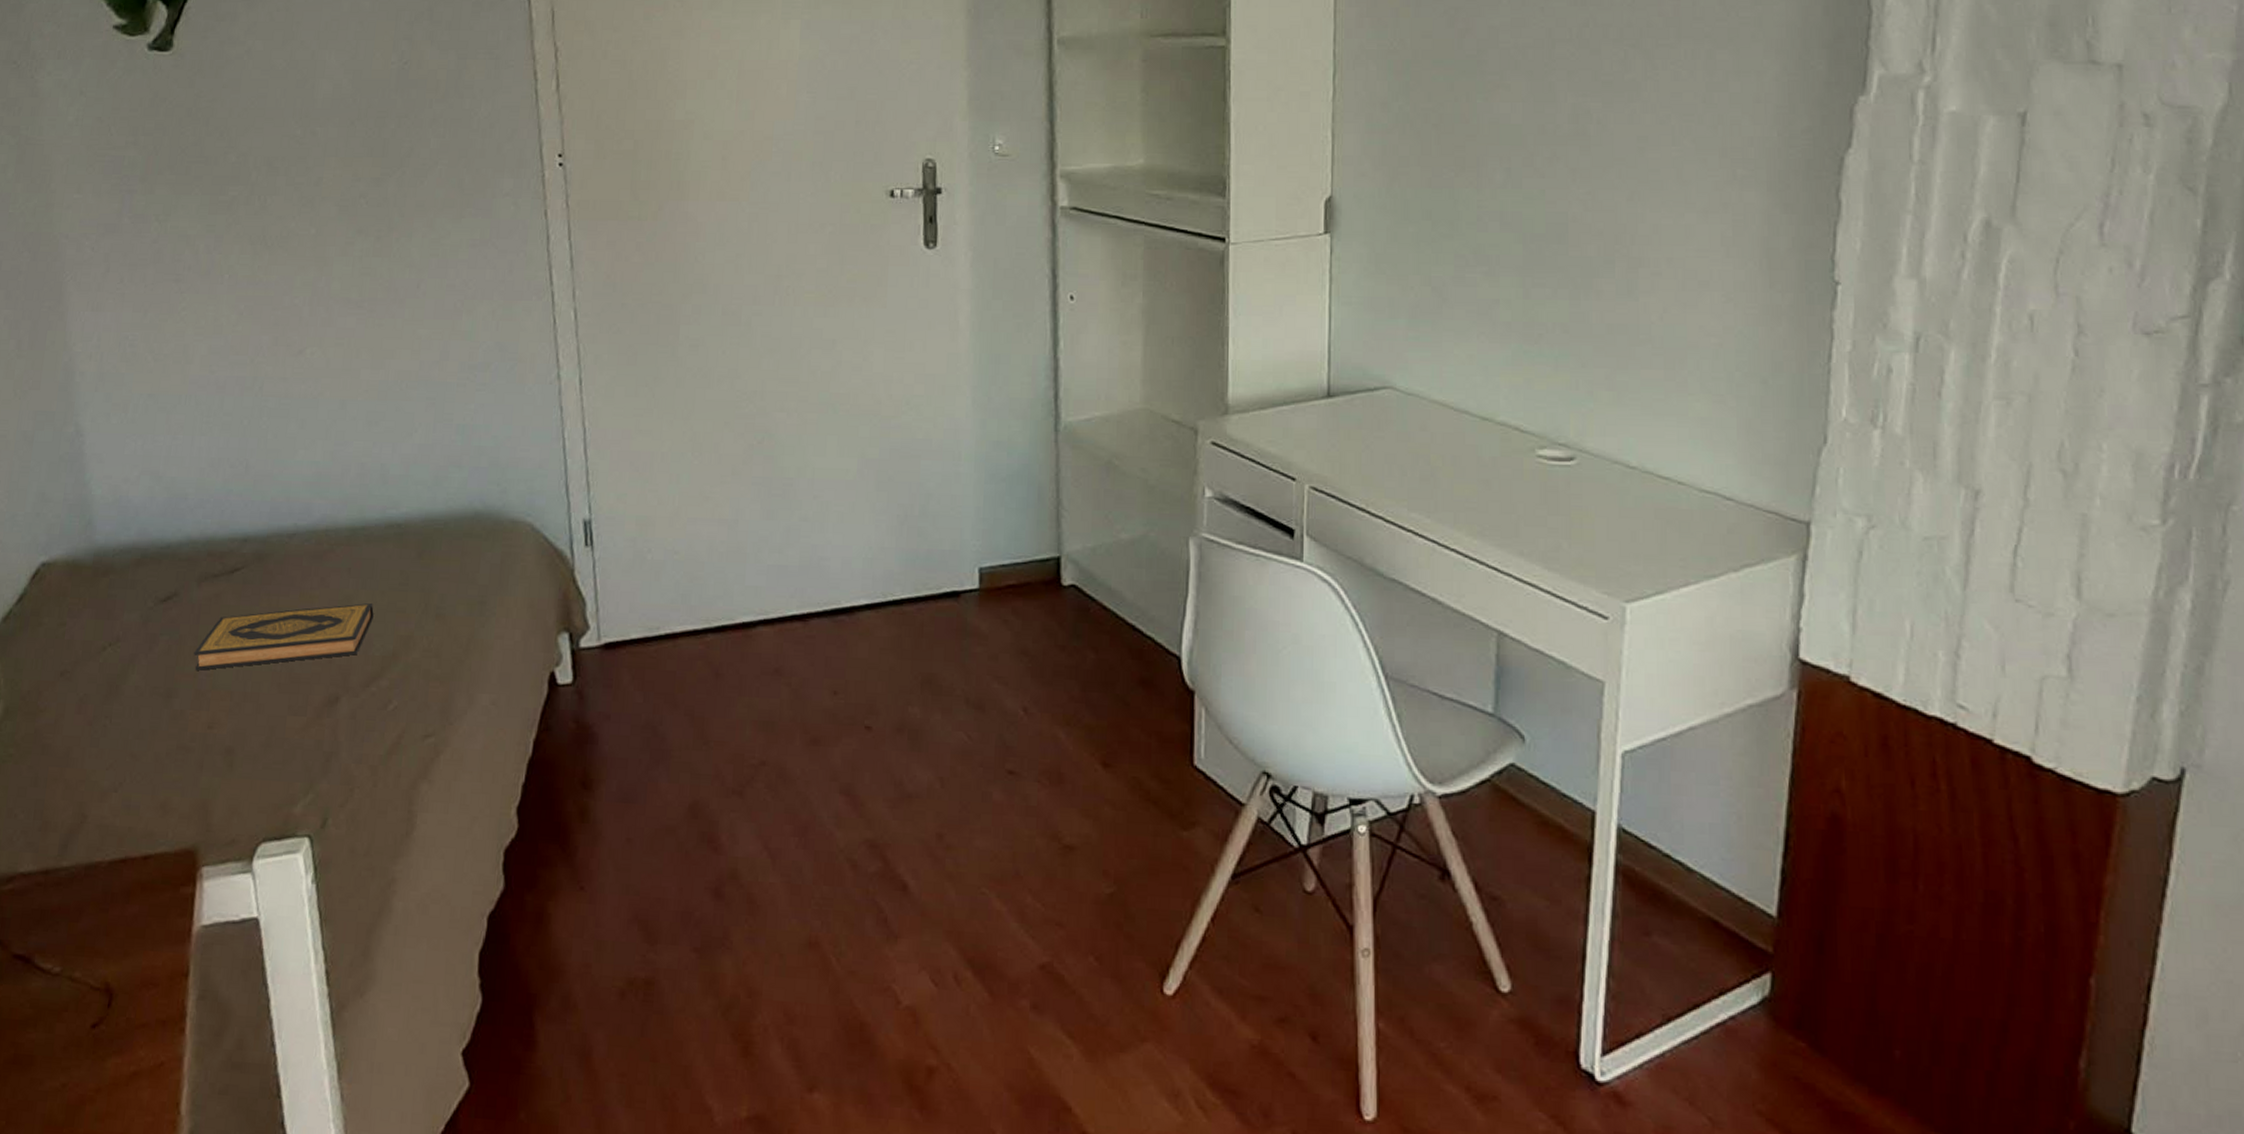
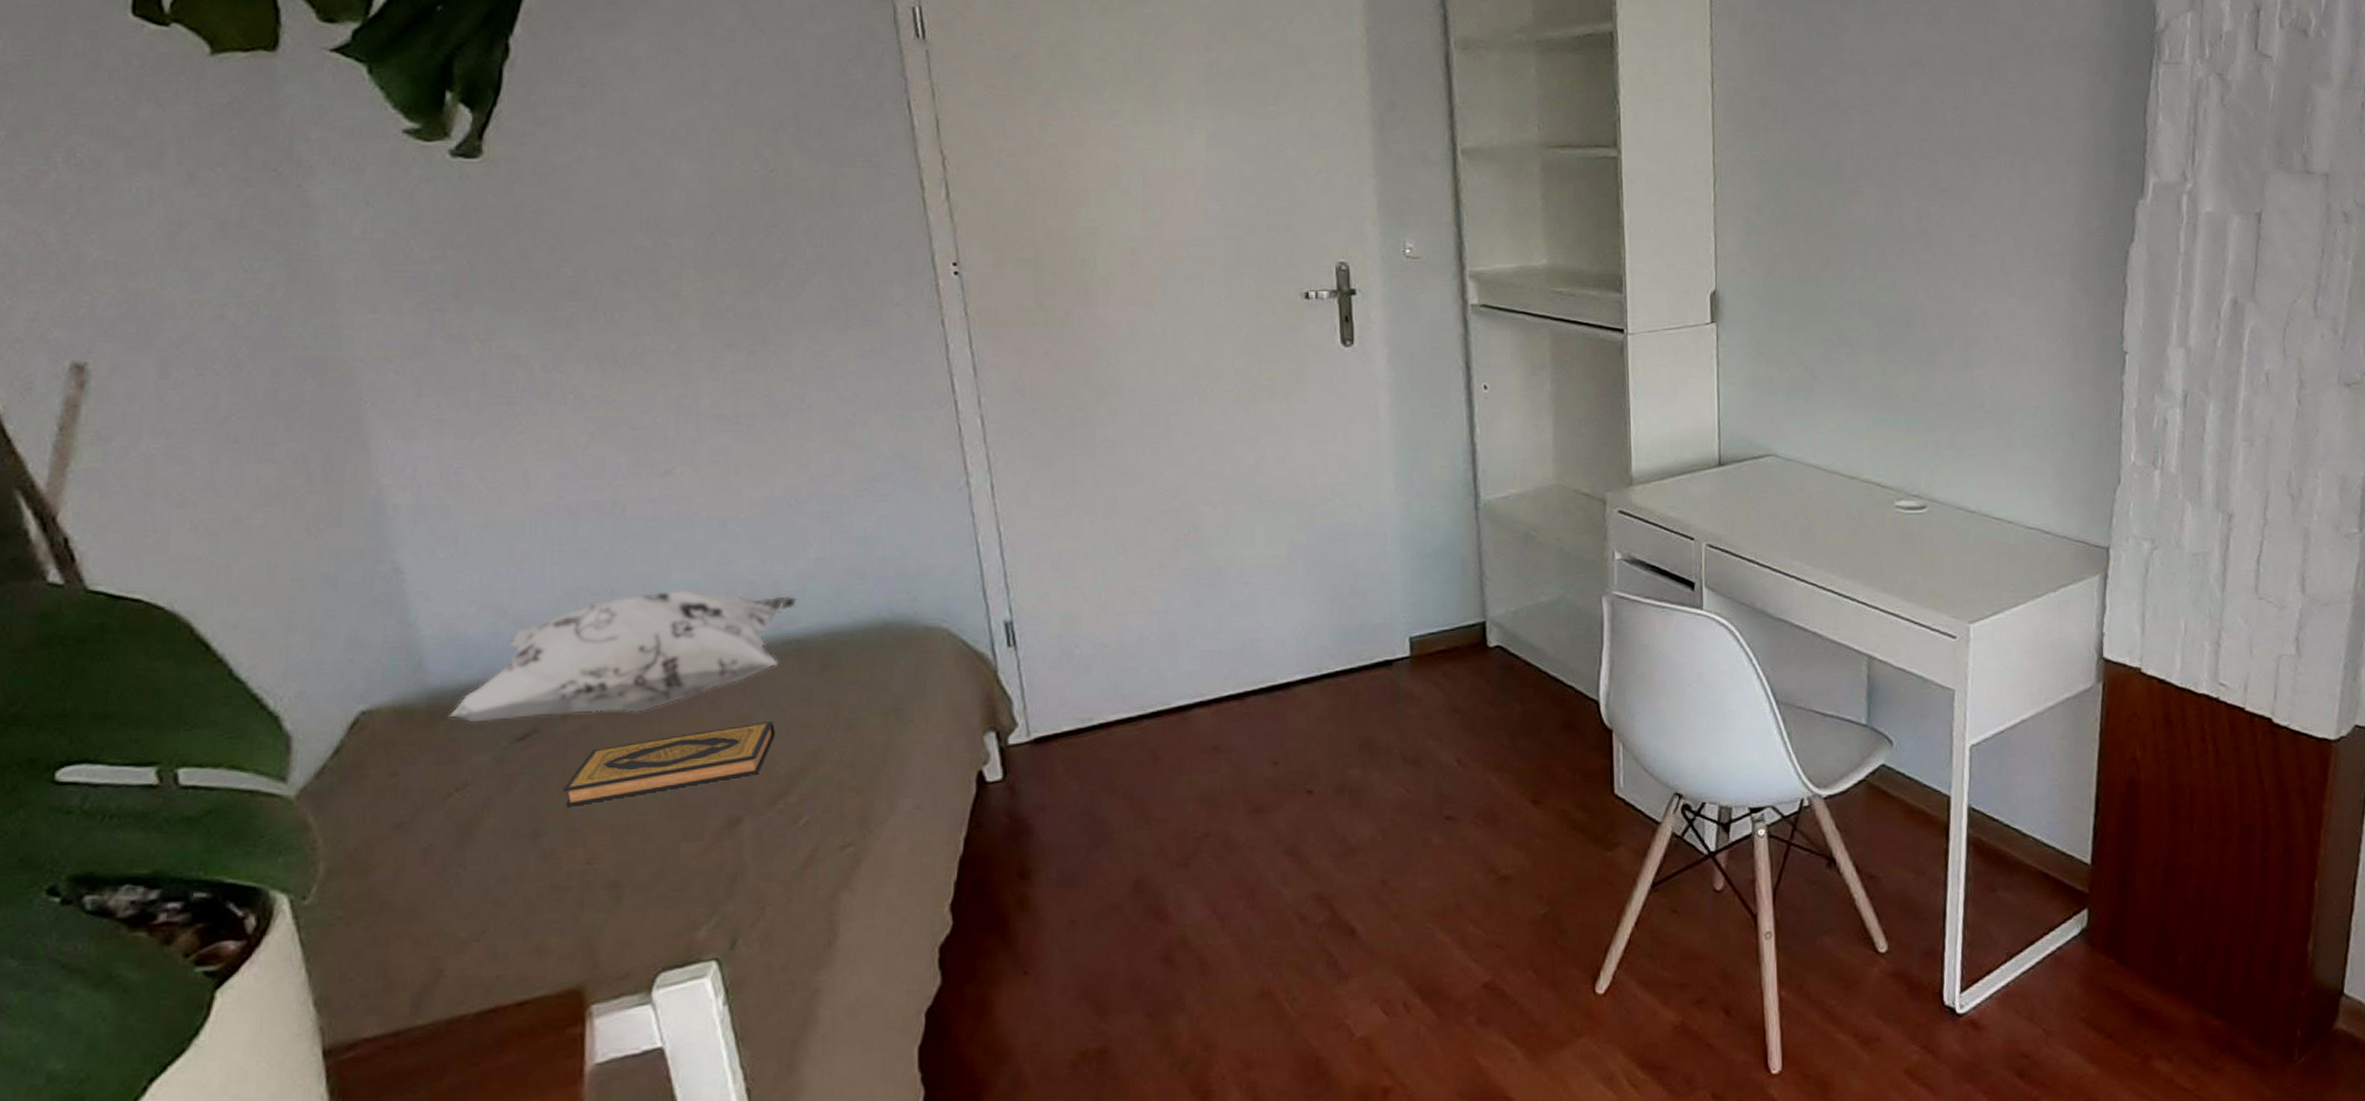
decorative pillow: none [108,467,401,584] -> present [447,589,797,723]

